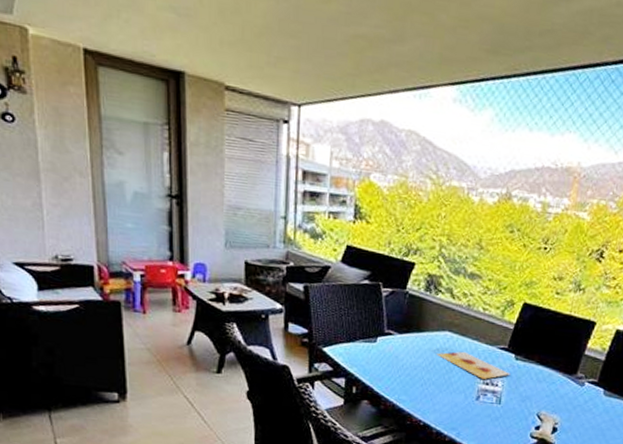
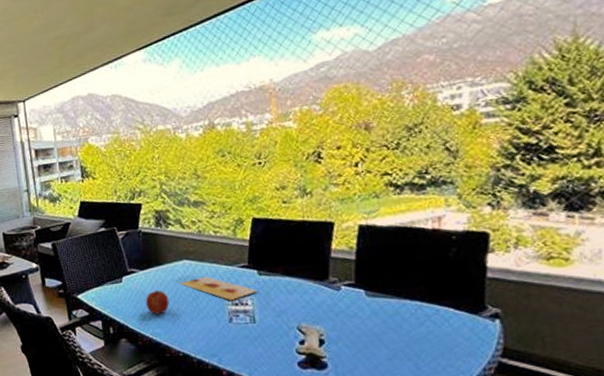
fruit: none [396,356,422,382] -> present [145,290,170,315]

